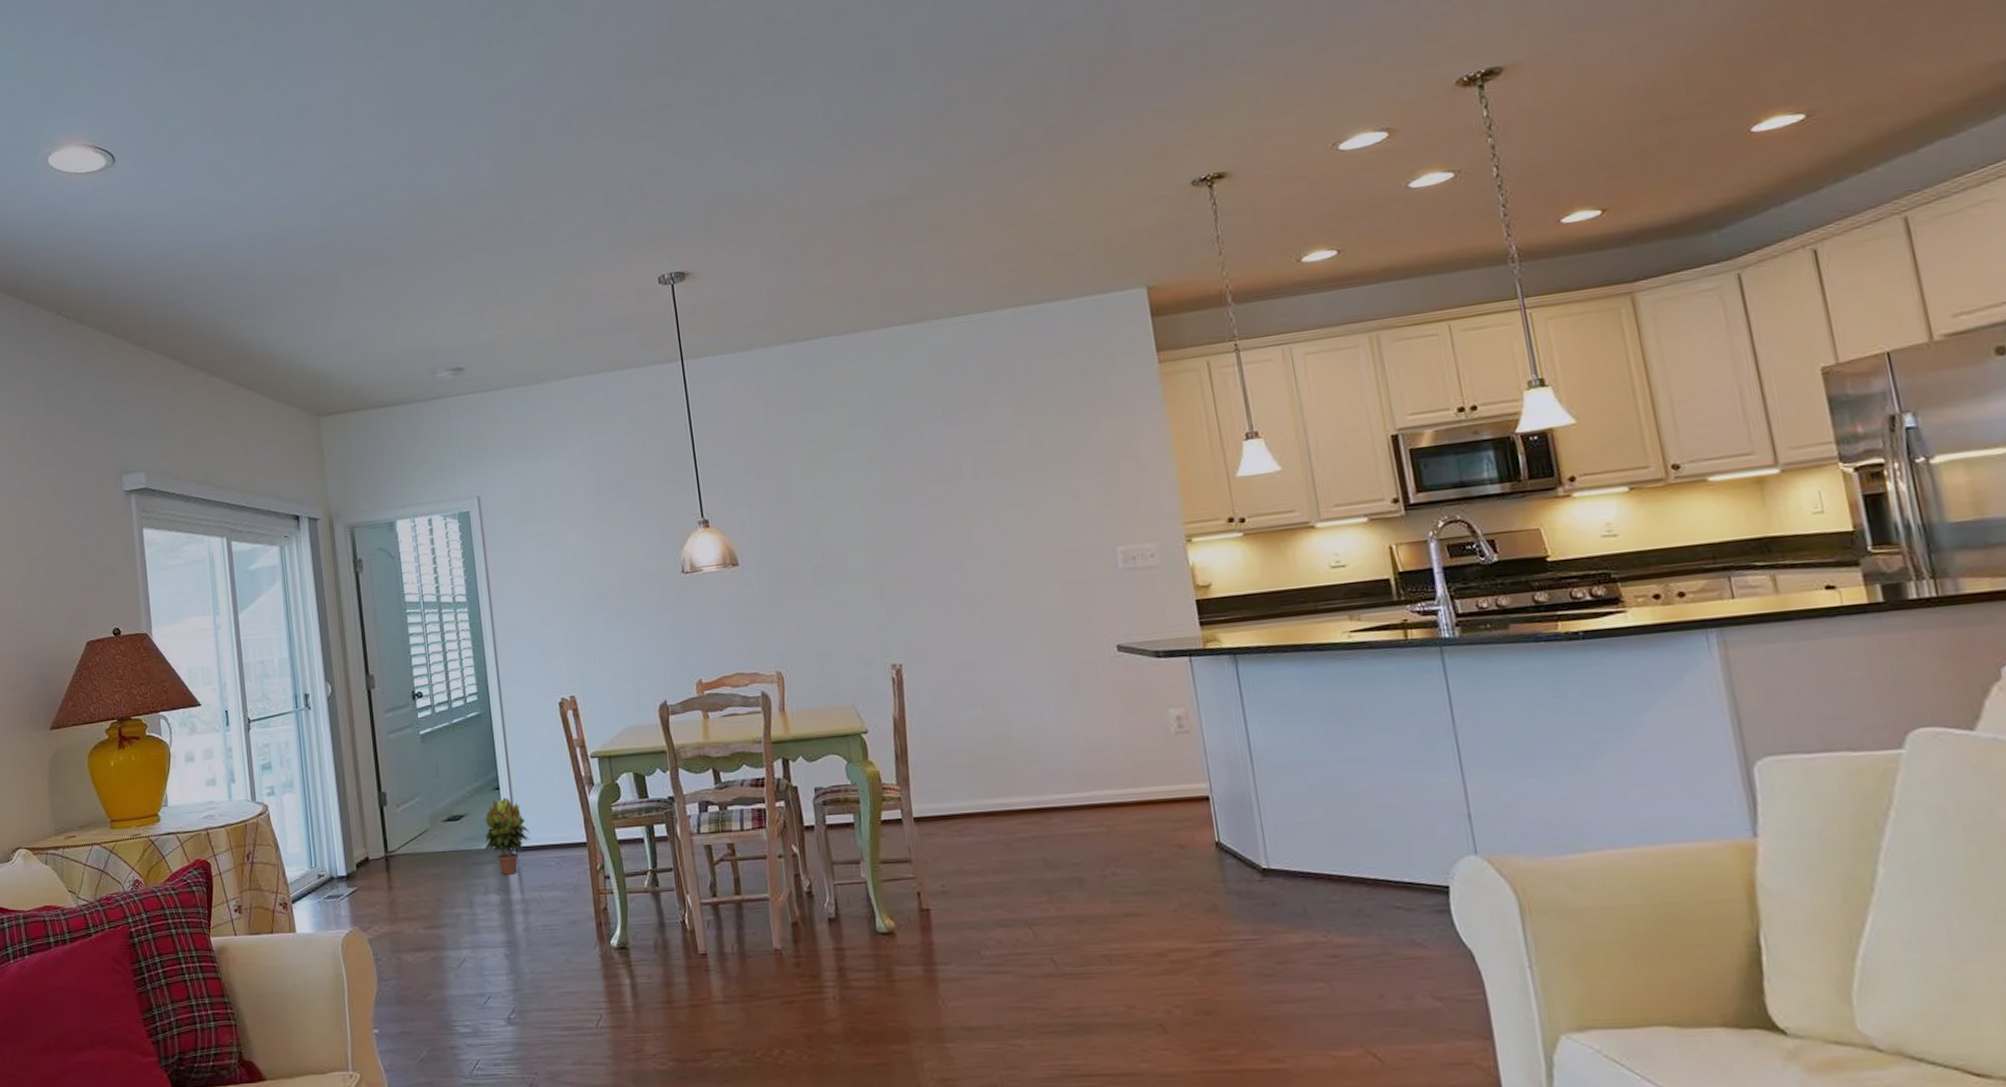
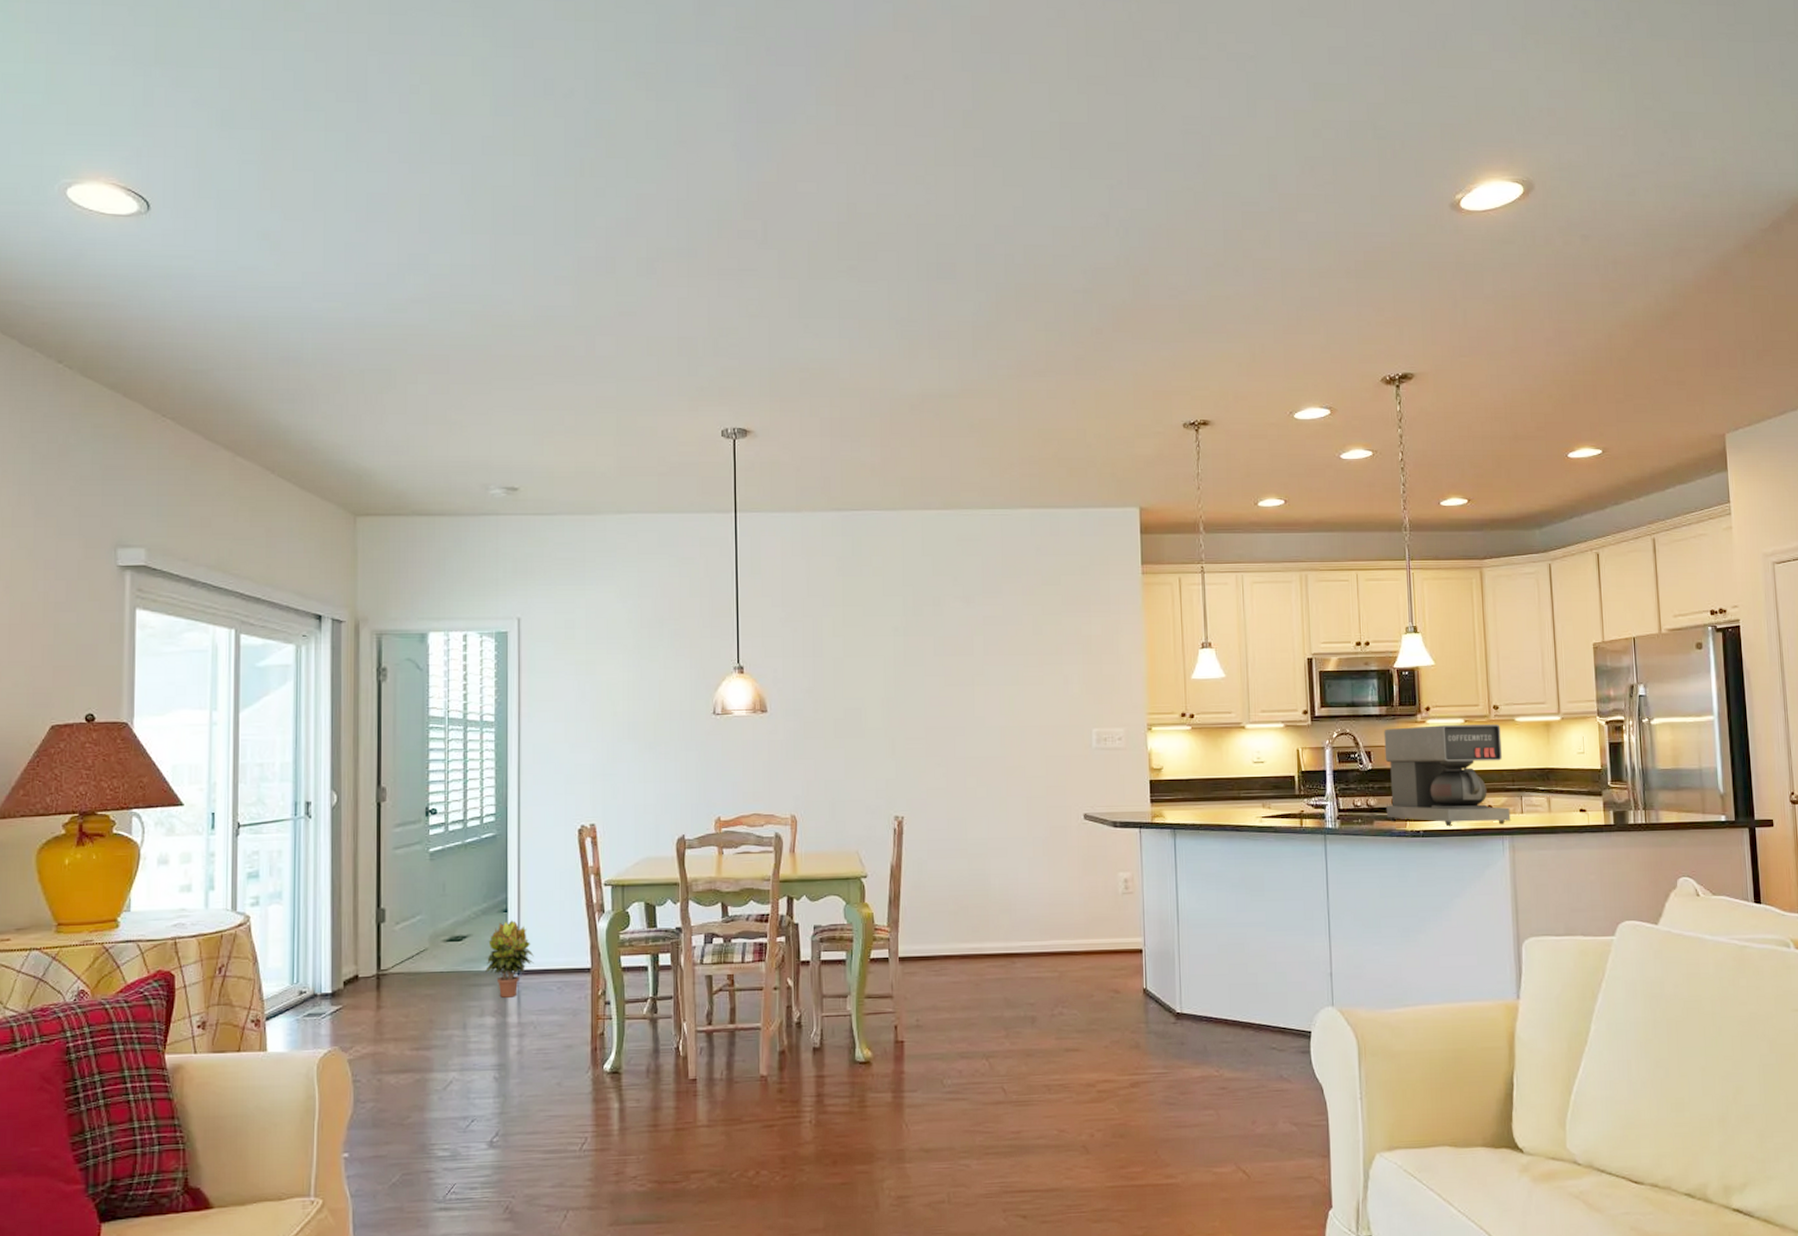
coffee maker: none [1510,488,1716,623] -> present [1384,724,1511,826]

